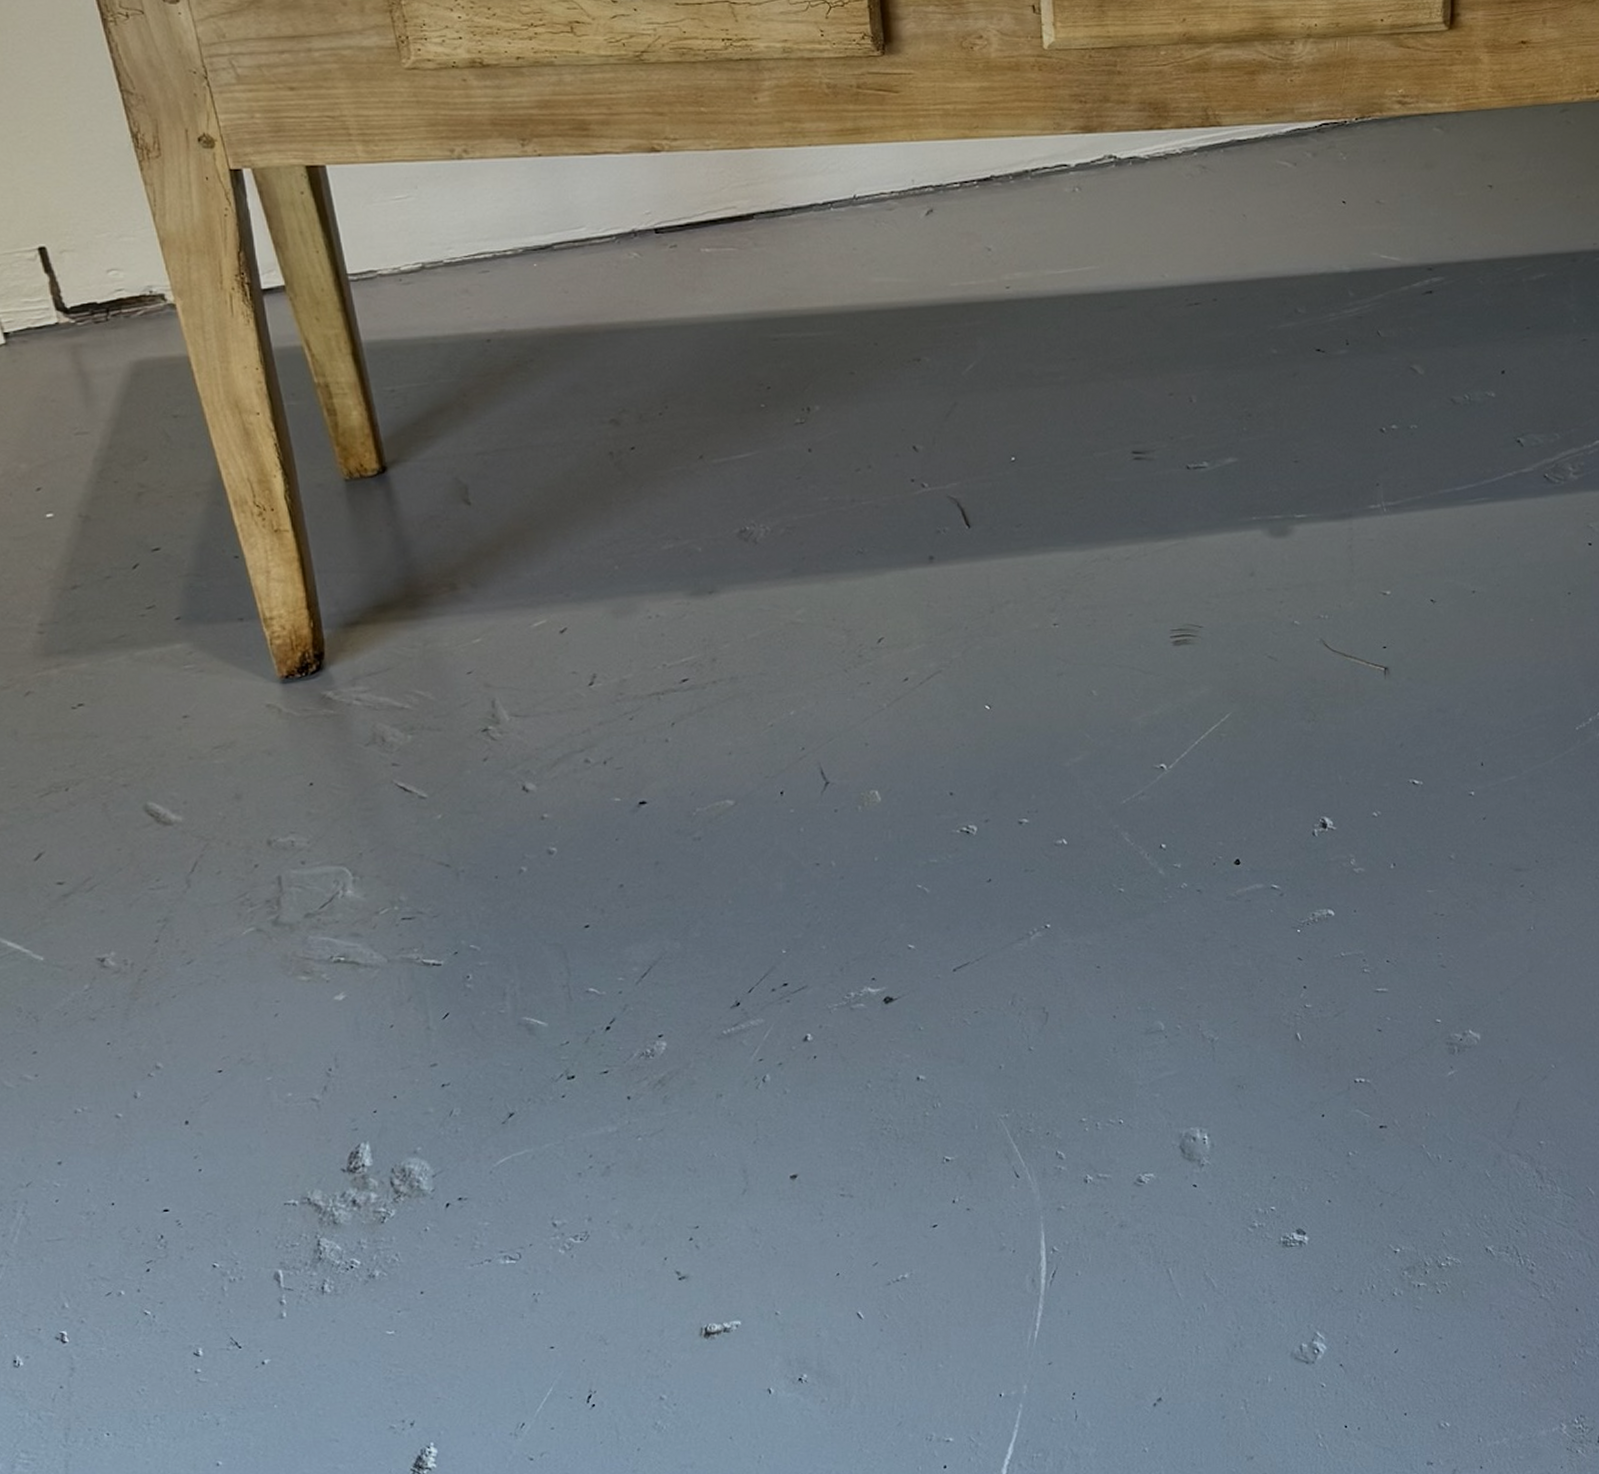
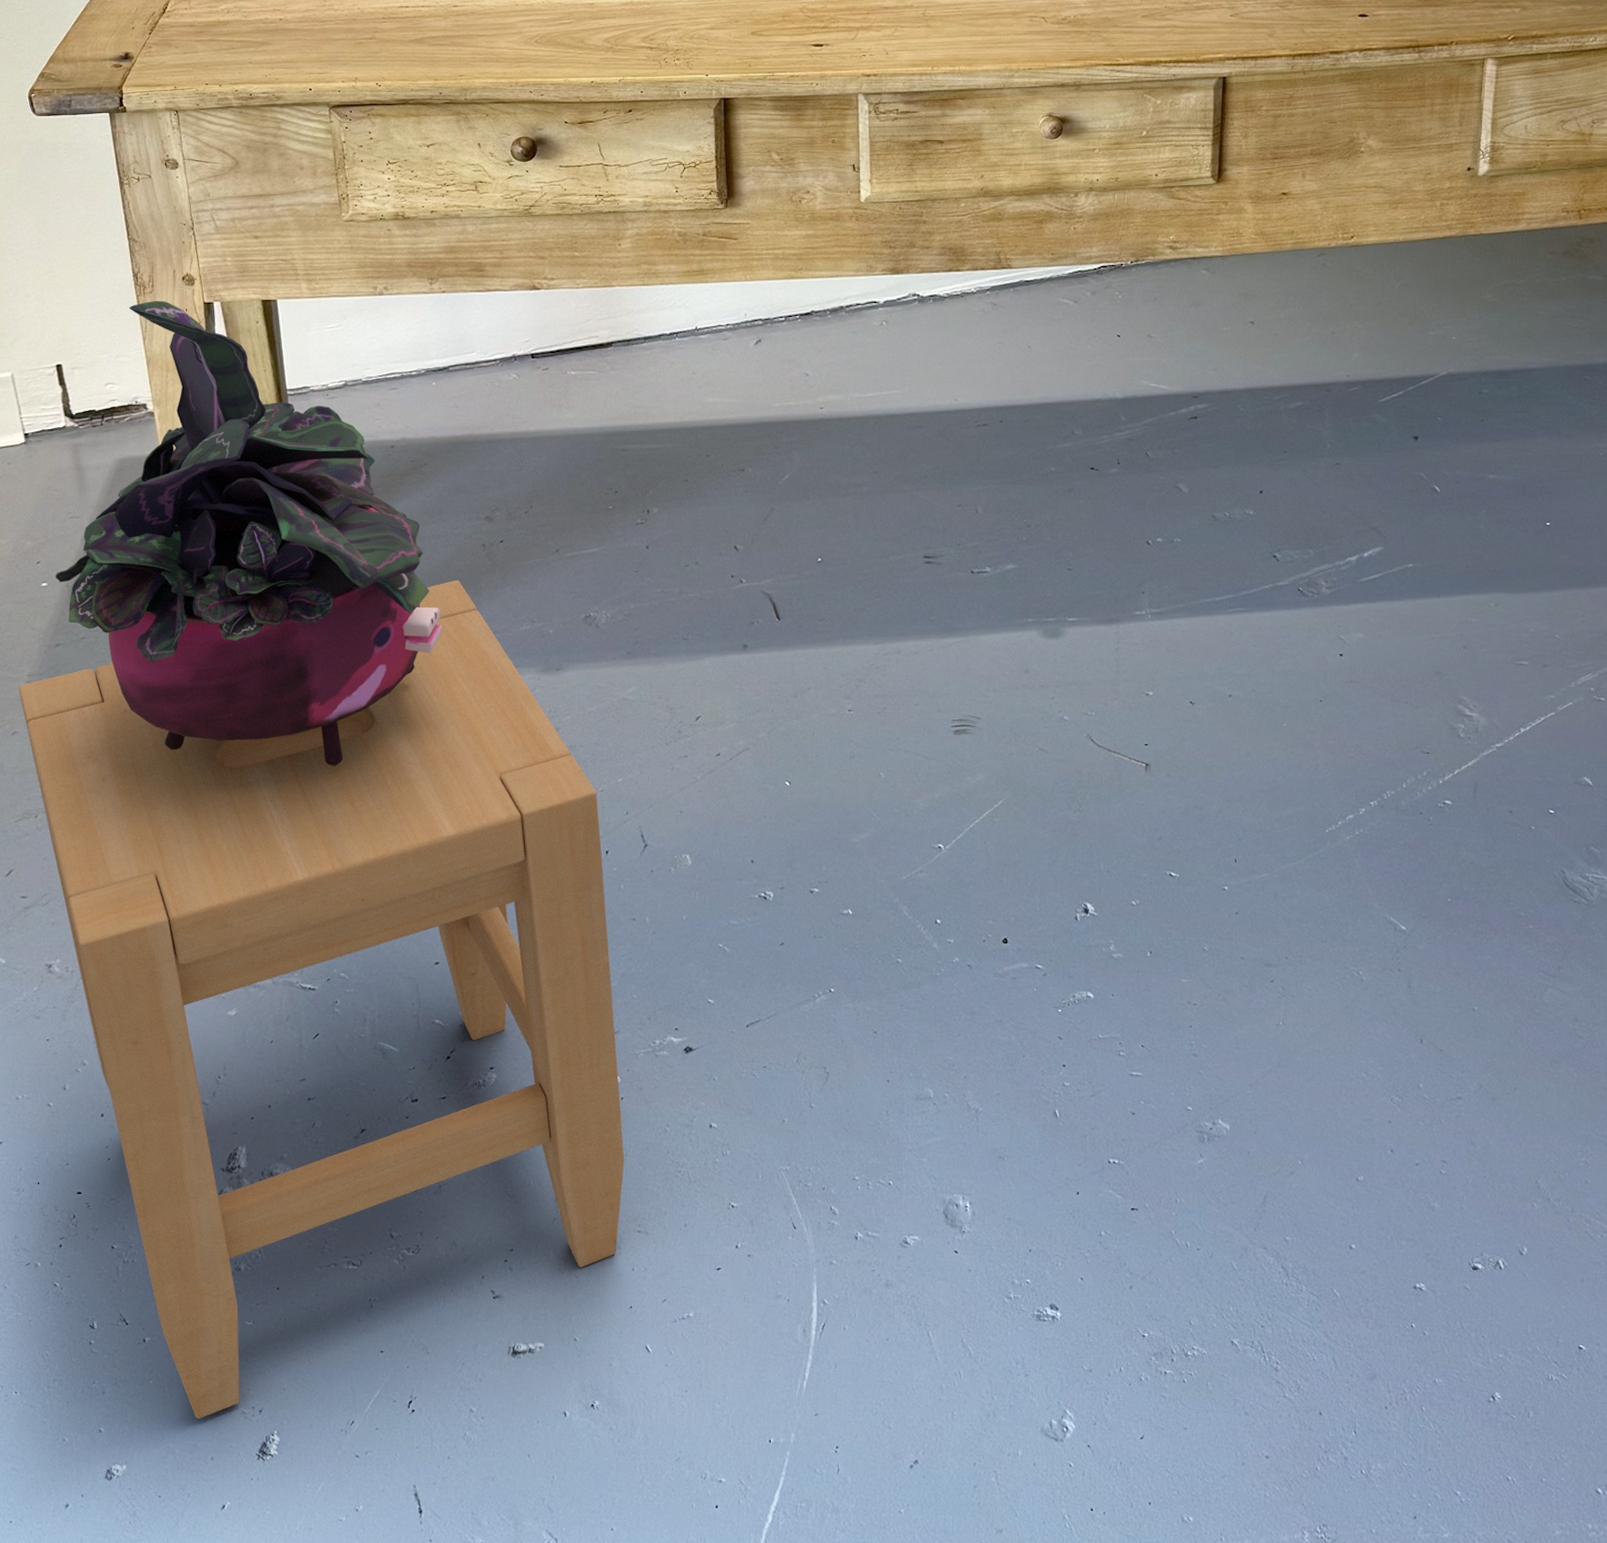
stool: none [28,494,822,1440] -> present [18,580,625,1419]
potted plant: none [63,166,567,714] -> present [55,300,443,767]

